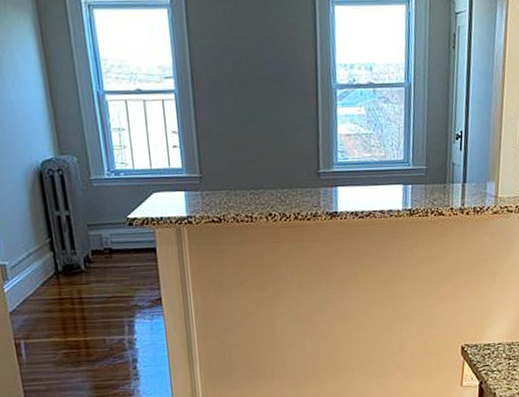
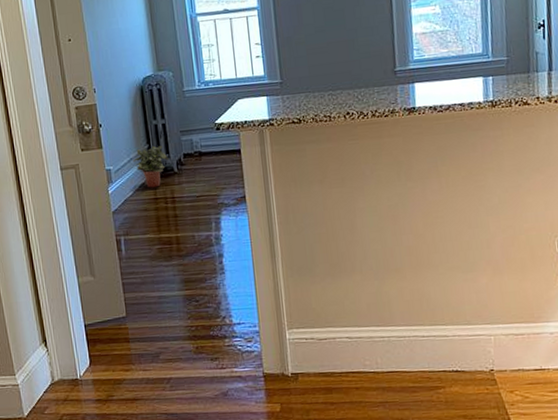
potted plant: none [33,239,75,287] -> present [133,145,169,188]

